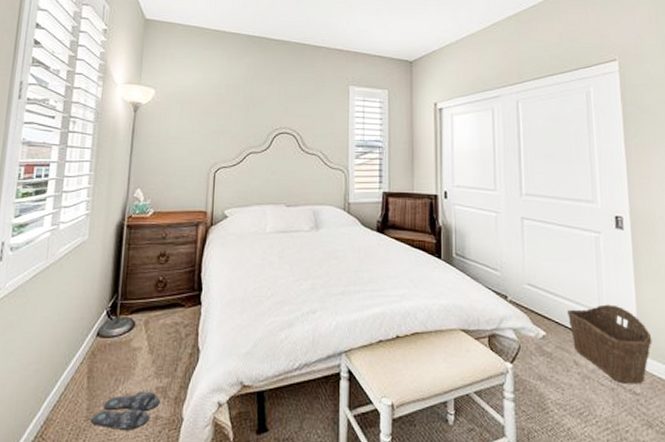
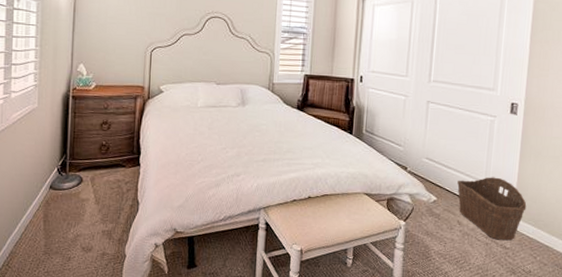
slippers: present [91,391,160,430] -> none [49,233,106,263]

